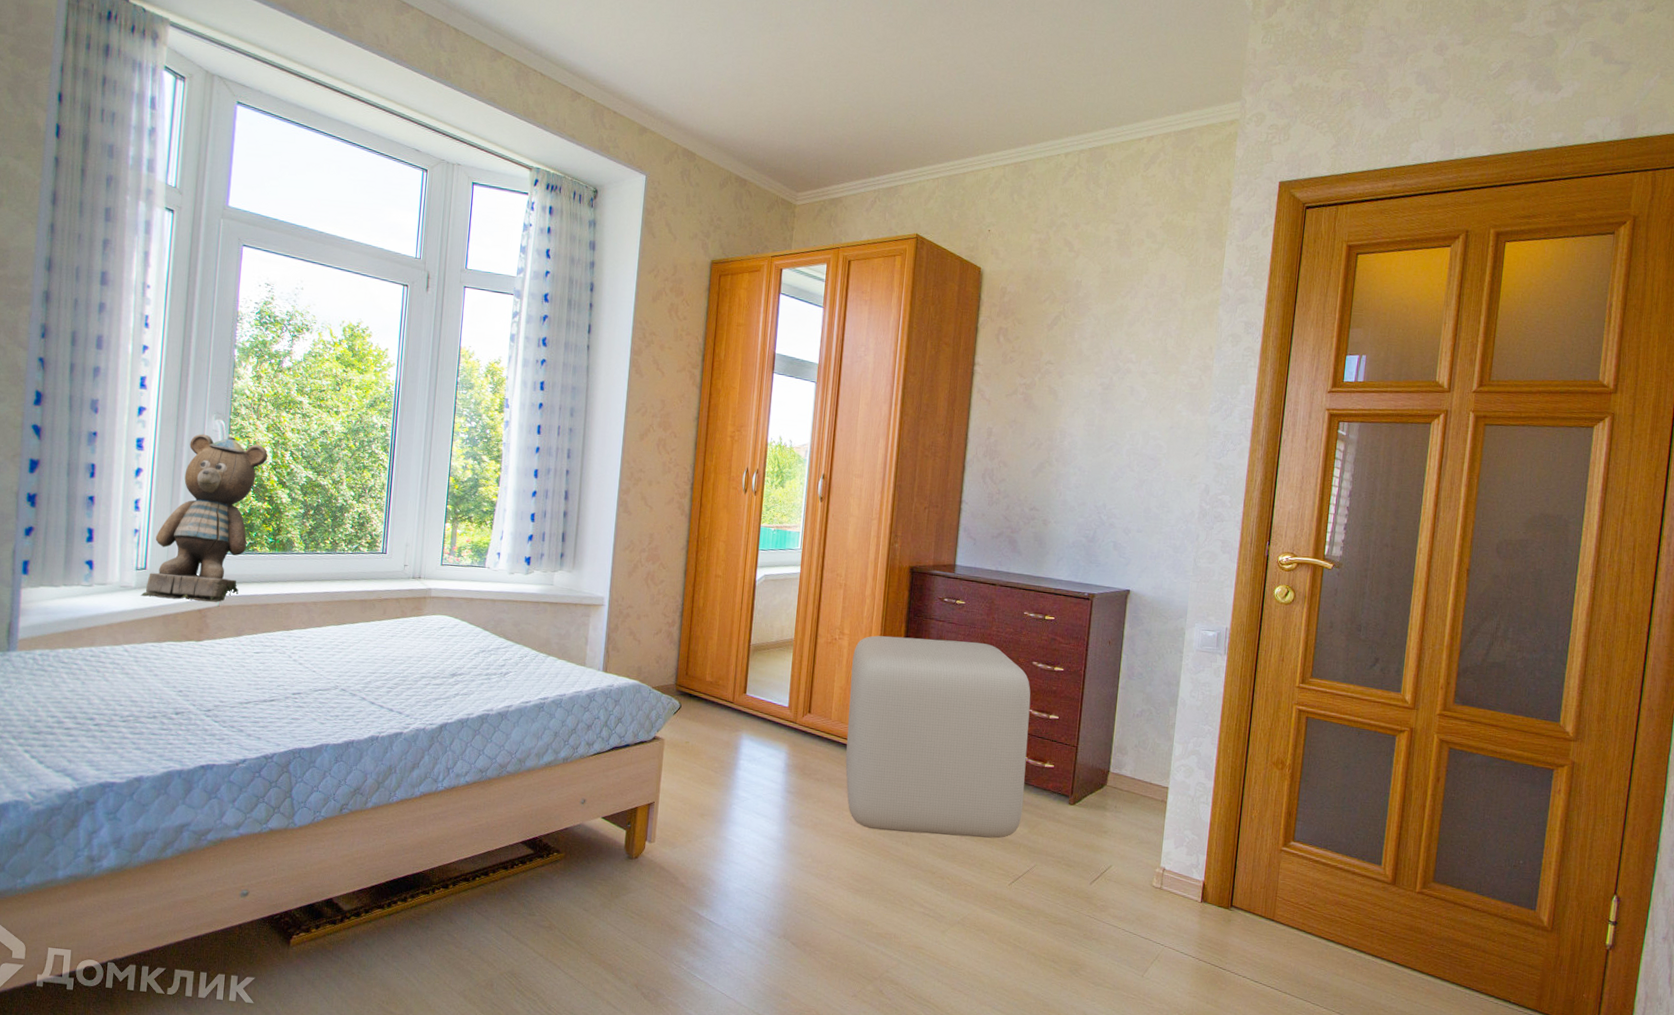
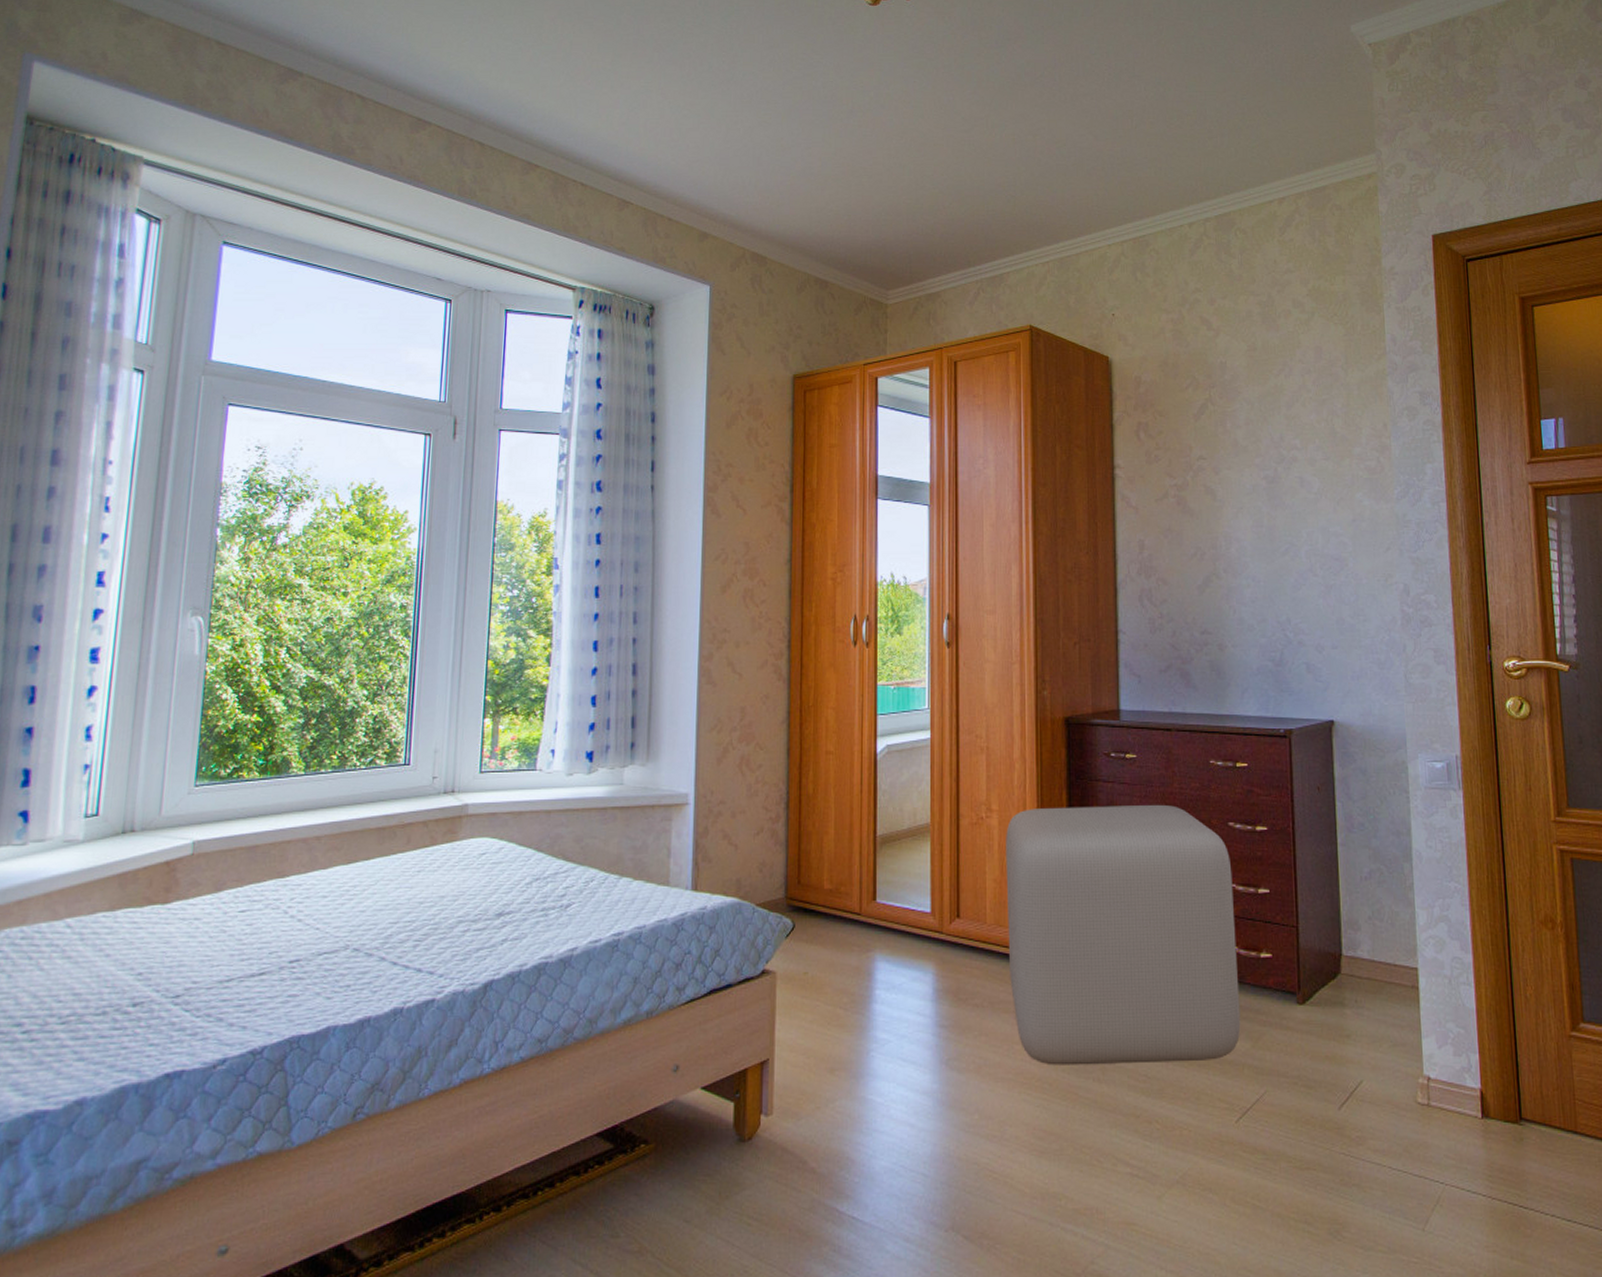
teddy bear: present [140,434,268,603] -> none [90,635,258,851]

